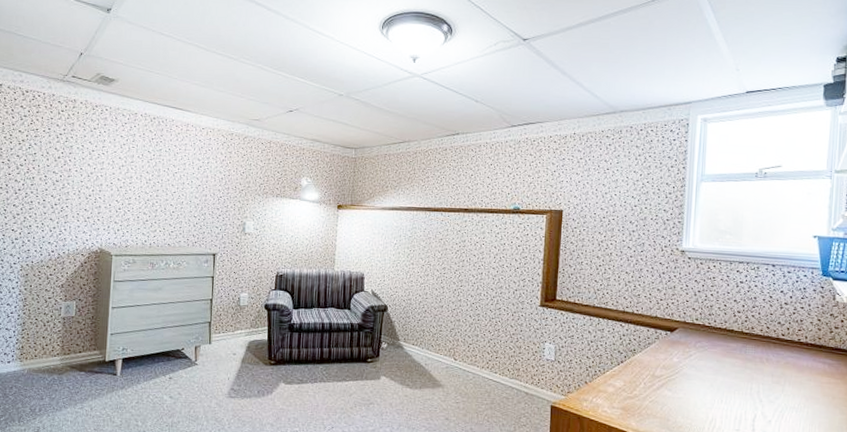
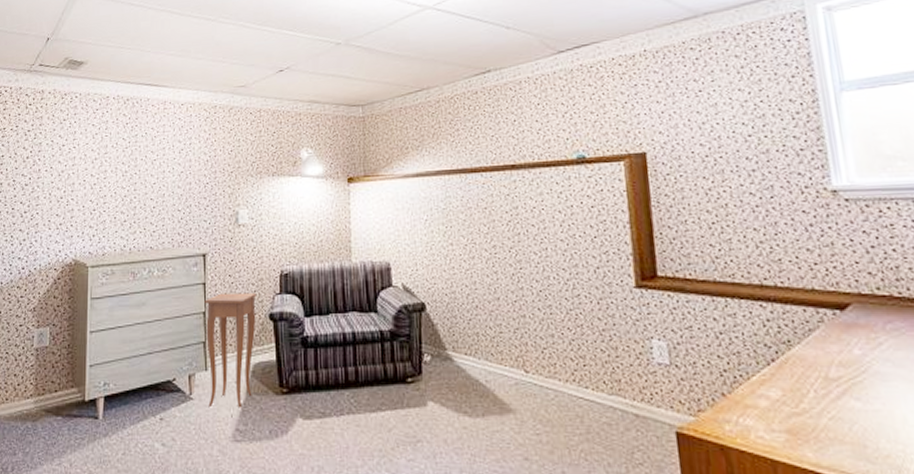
side table: none [210,285,256,373] -> present [204,292,257,408]

